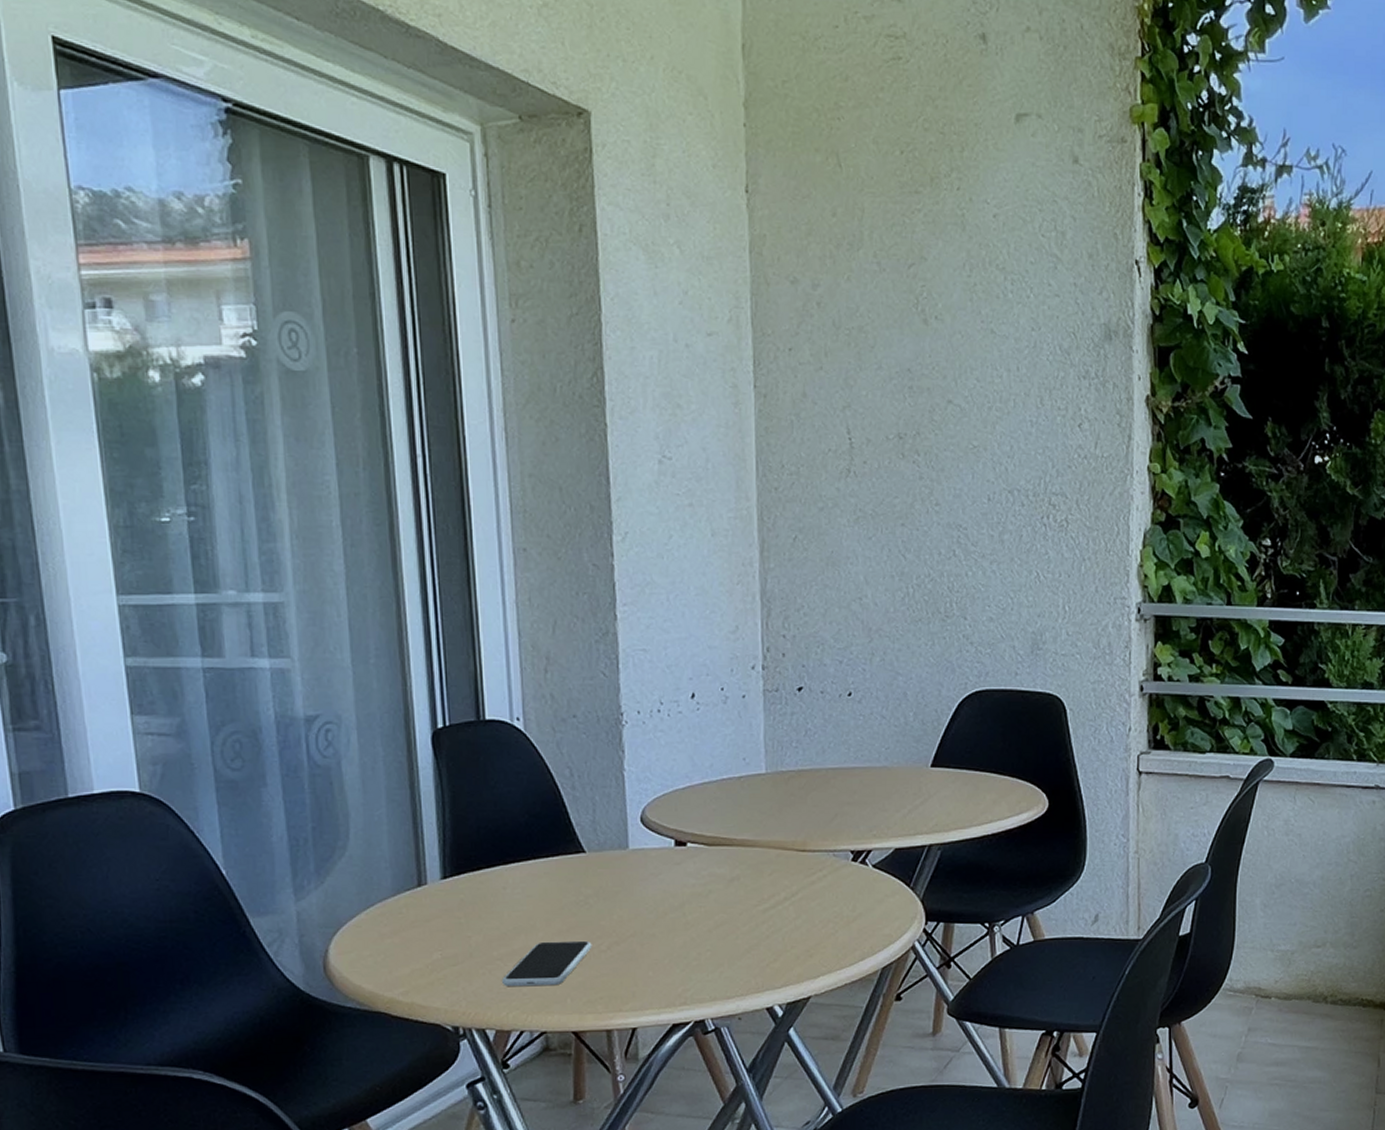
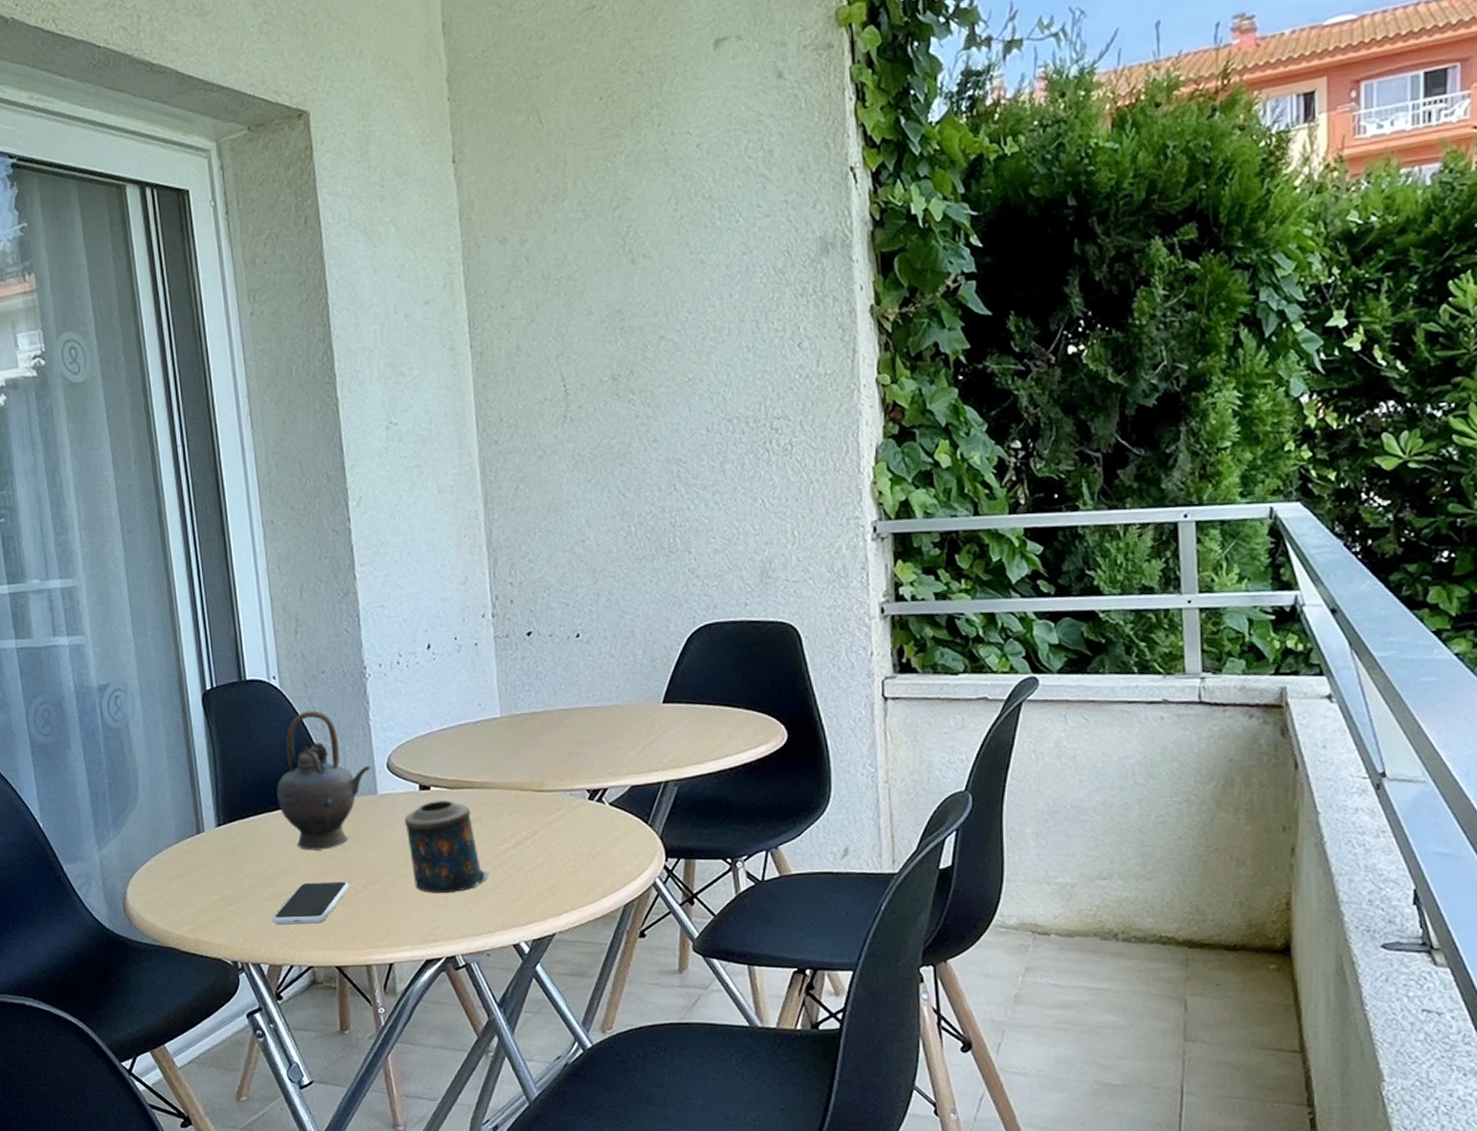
teapot: none [514,757,623,907] -> present [276,710,371,851]
candle: none [657,857,746,954] -> present [404,800,490,893]

